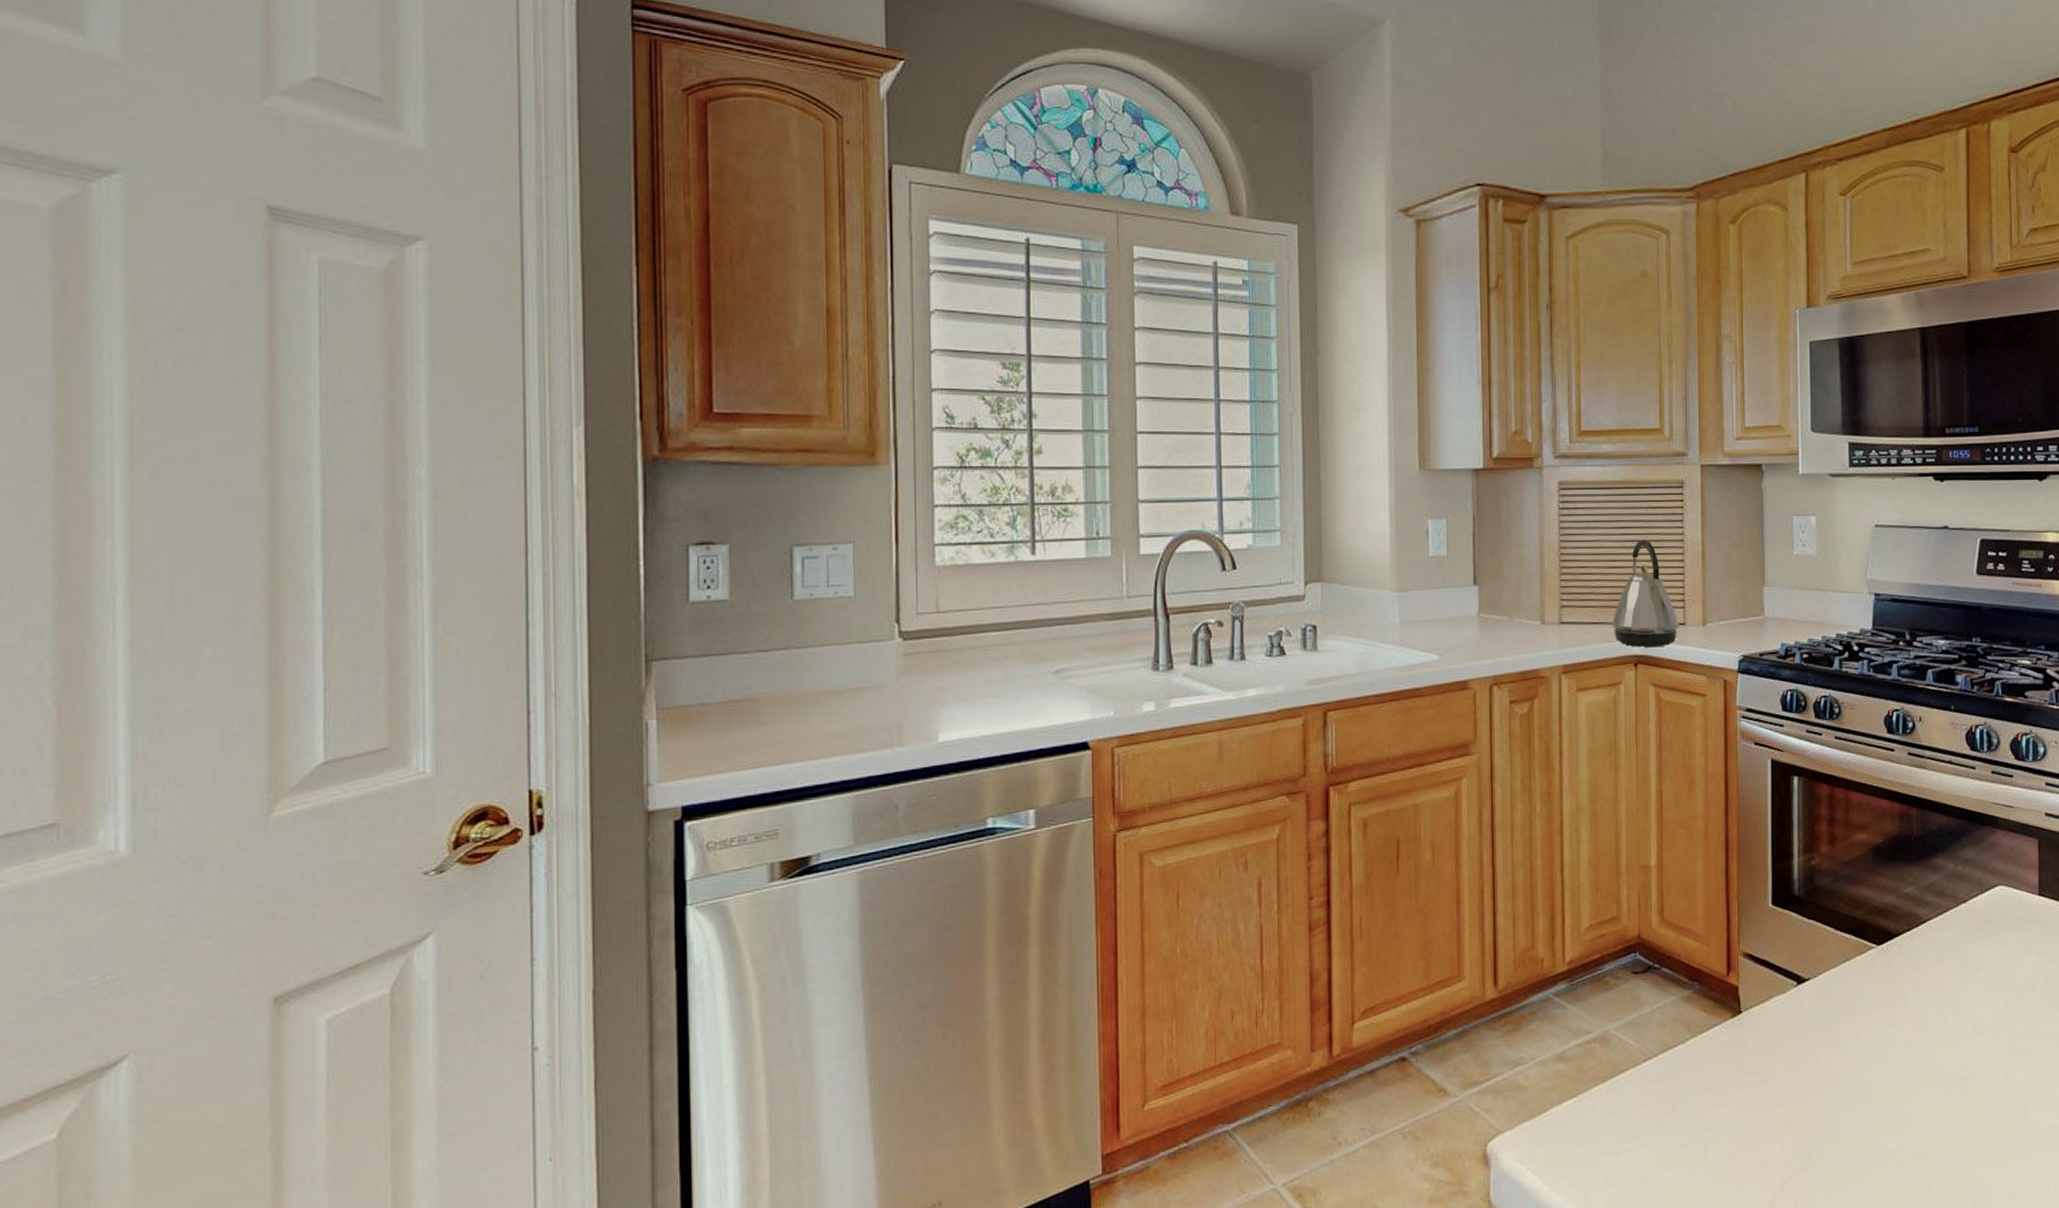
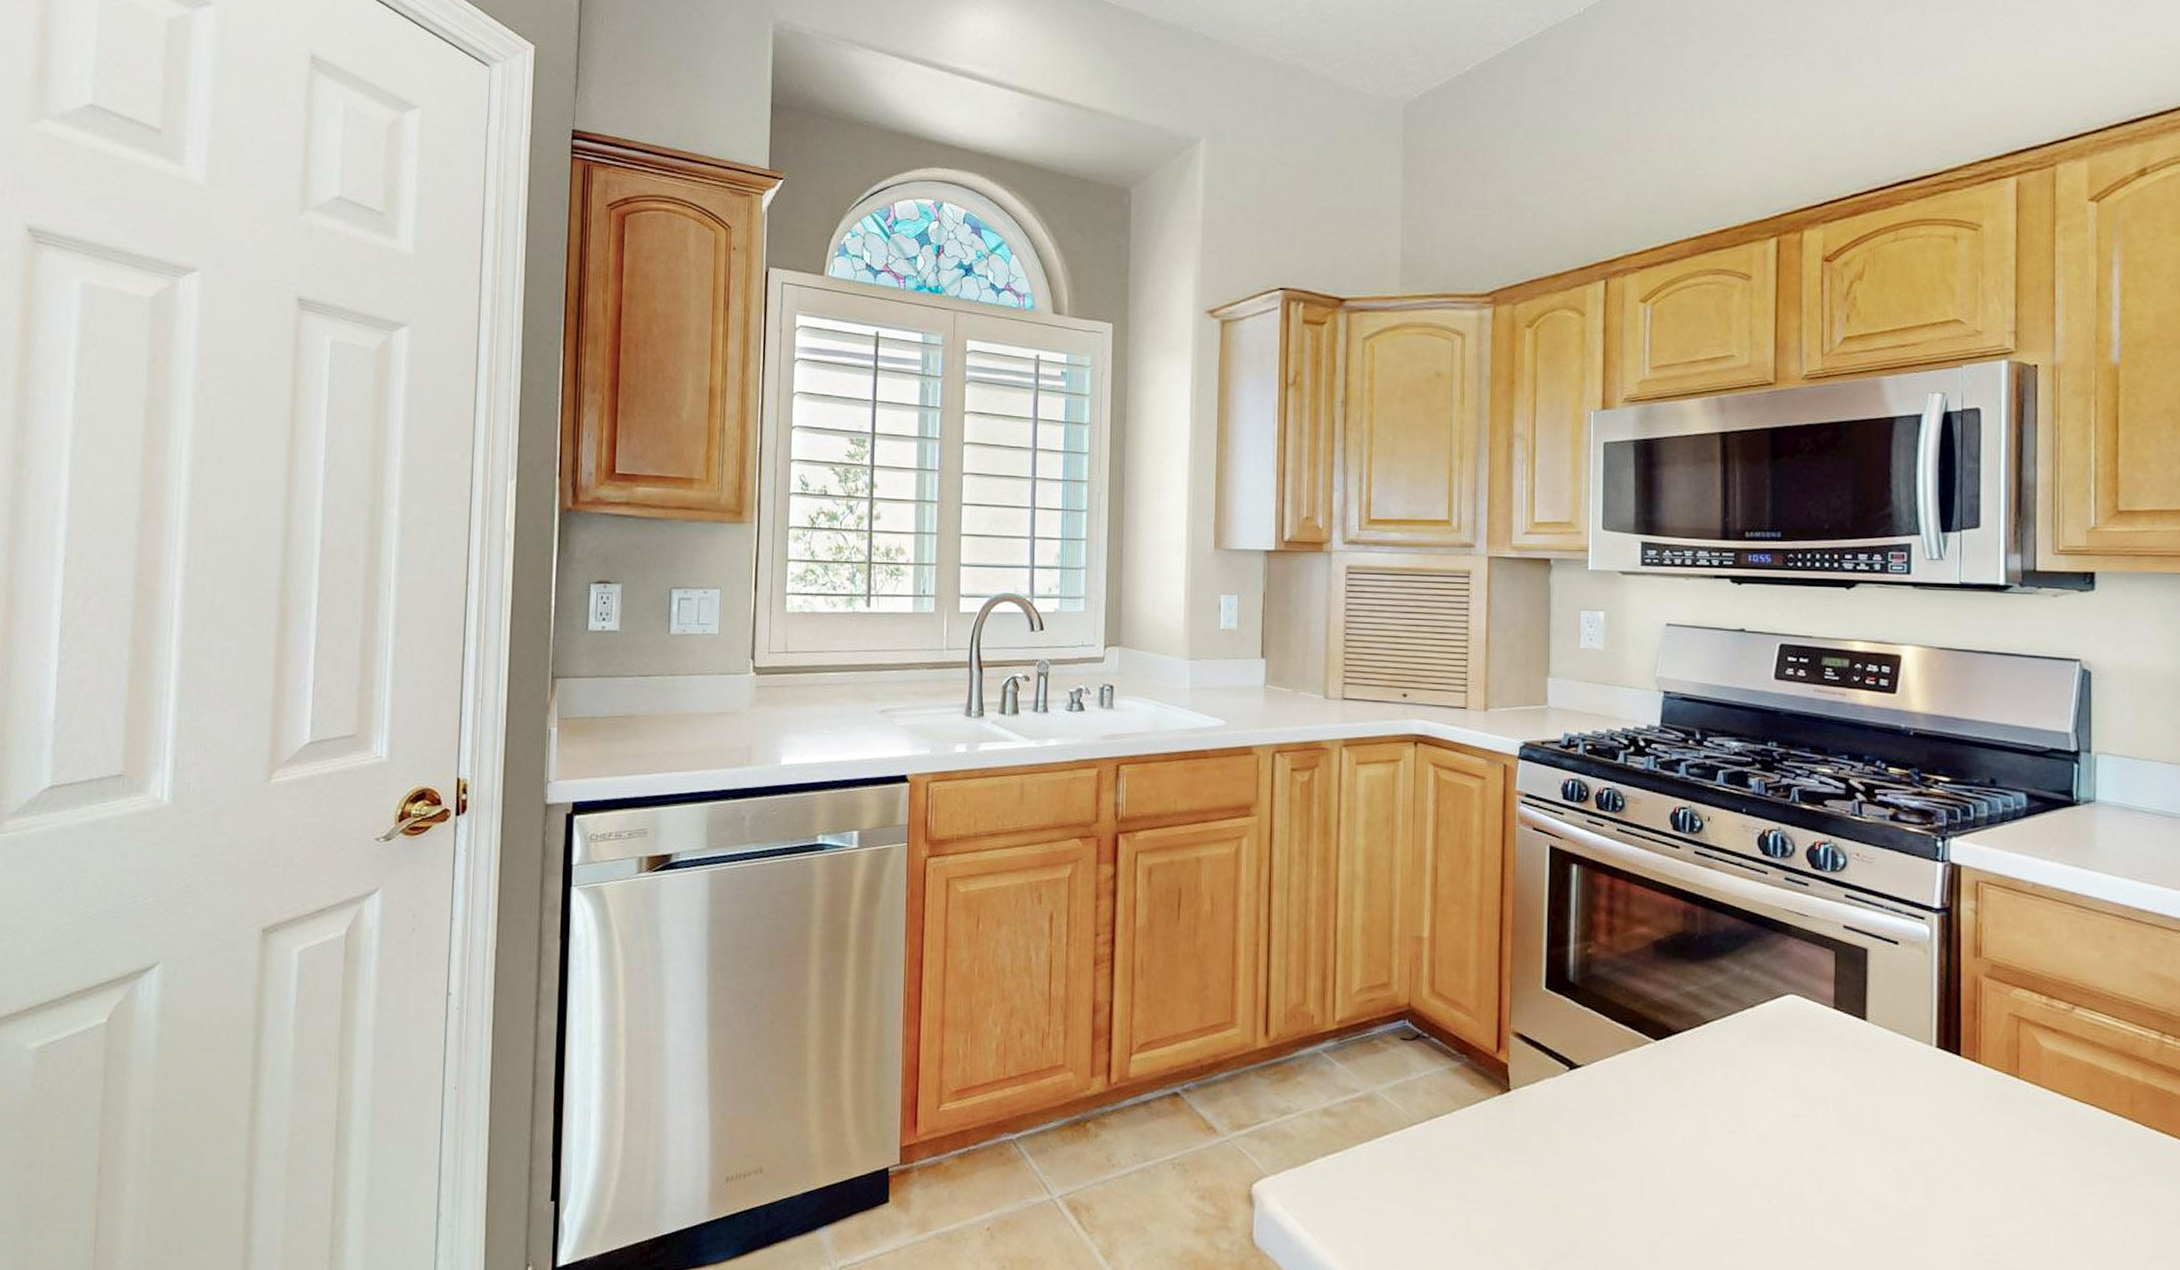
kettle: present [1611,539,1680,647] -> none [1393,624,1461,728]

